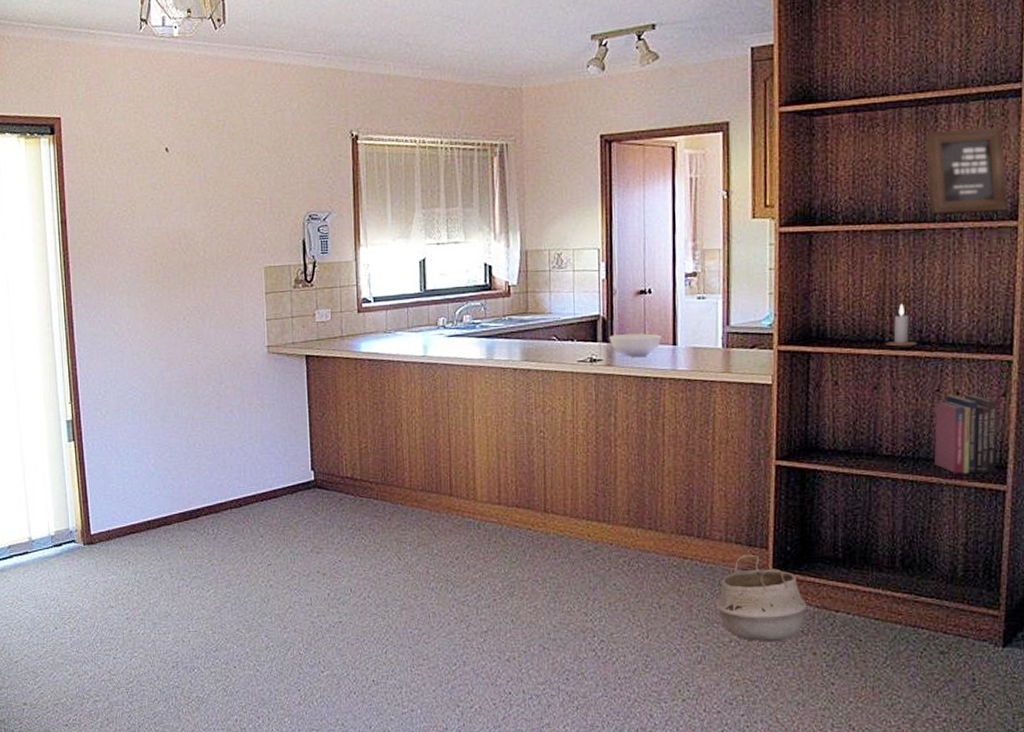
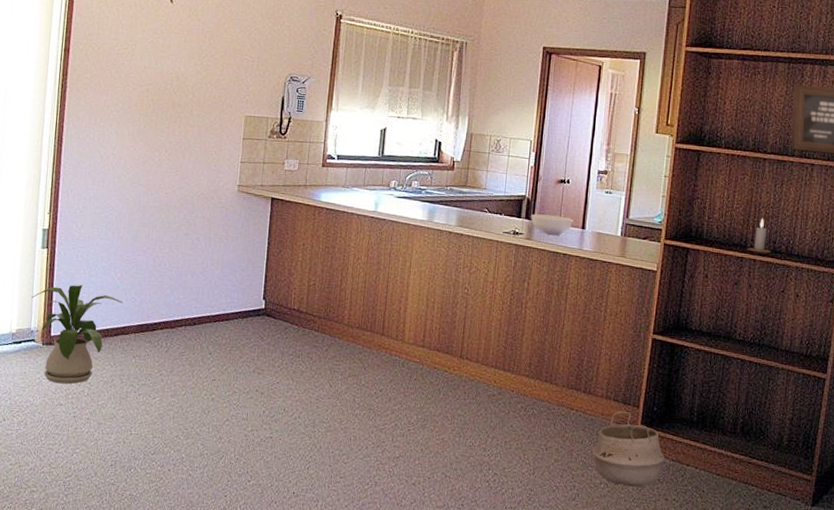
house plant: none [65,475,161,585] -> present [32,284,123,384]
books: present [934,394,998,474] -> none [775,296,826,364]

